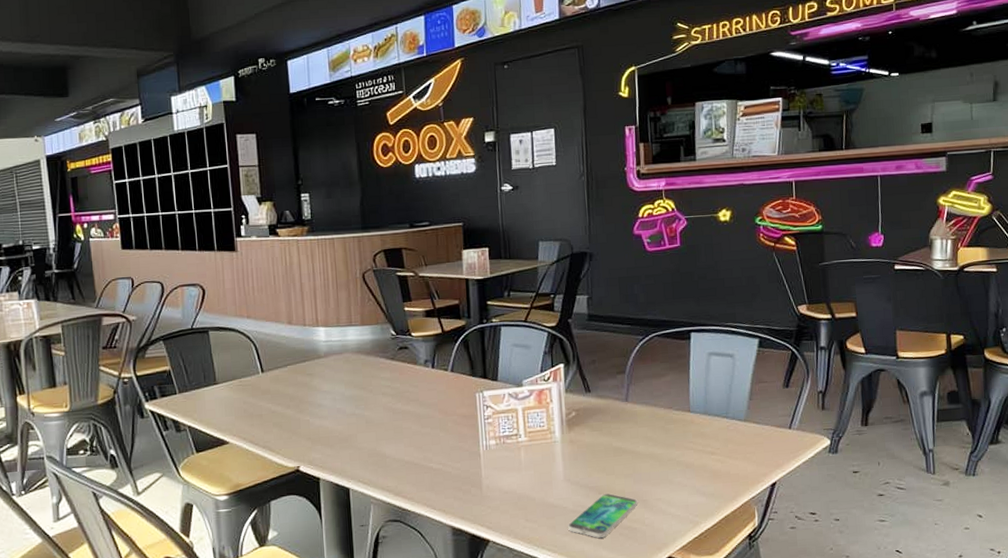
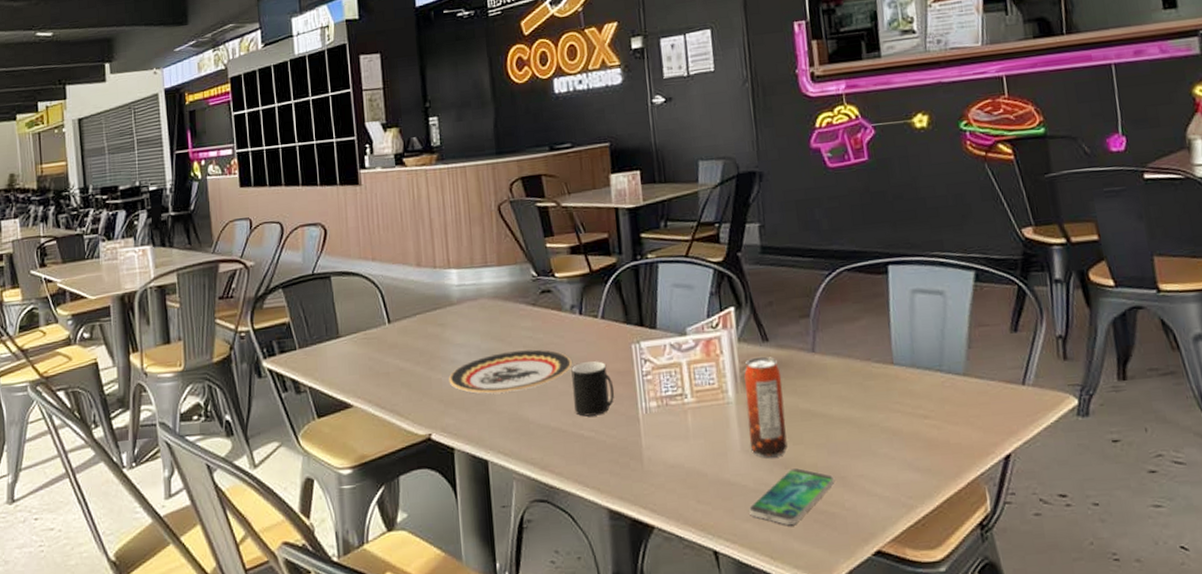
plate: none [315,396,424,433] -> present [448,349,572,394]
cup: none [423,407,460,452] -> present [571,361,615,417]
soda can: none [569,404,602,486] -> present [744,356,788,458]

